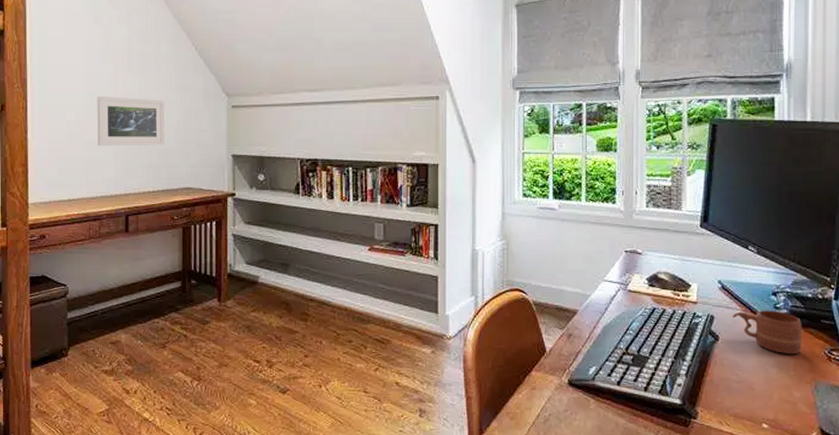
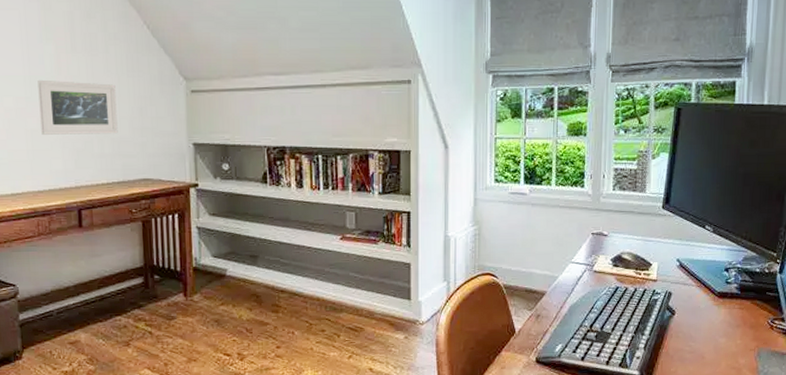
mug: present [732,310,802,355] -> none [688,285,750,325]

